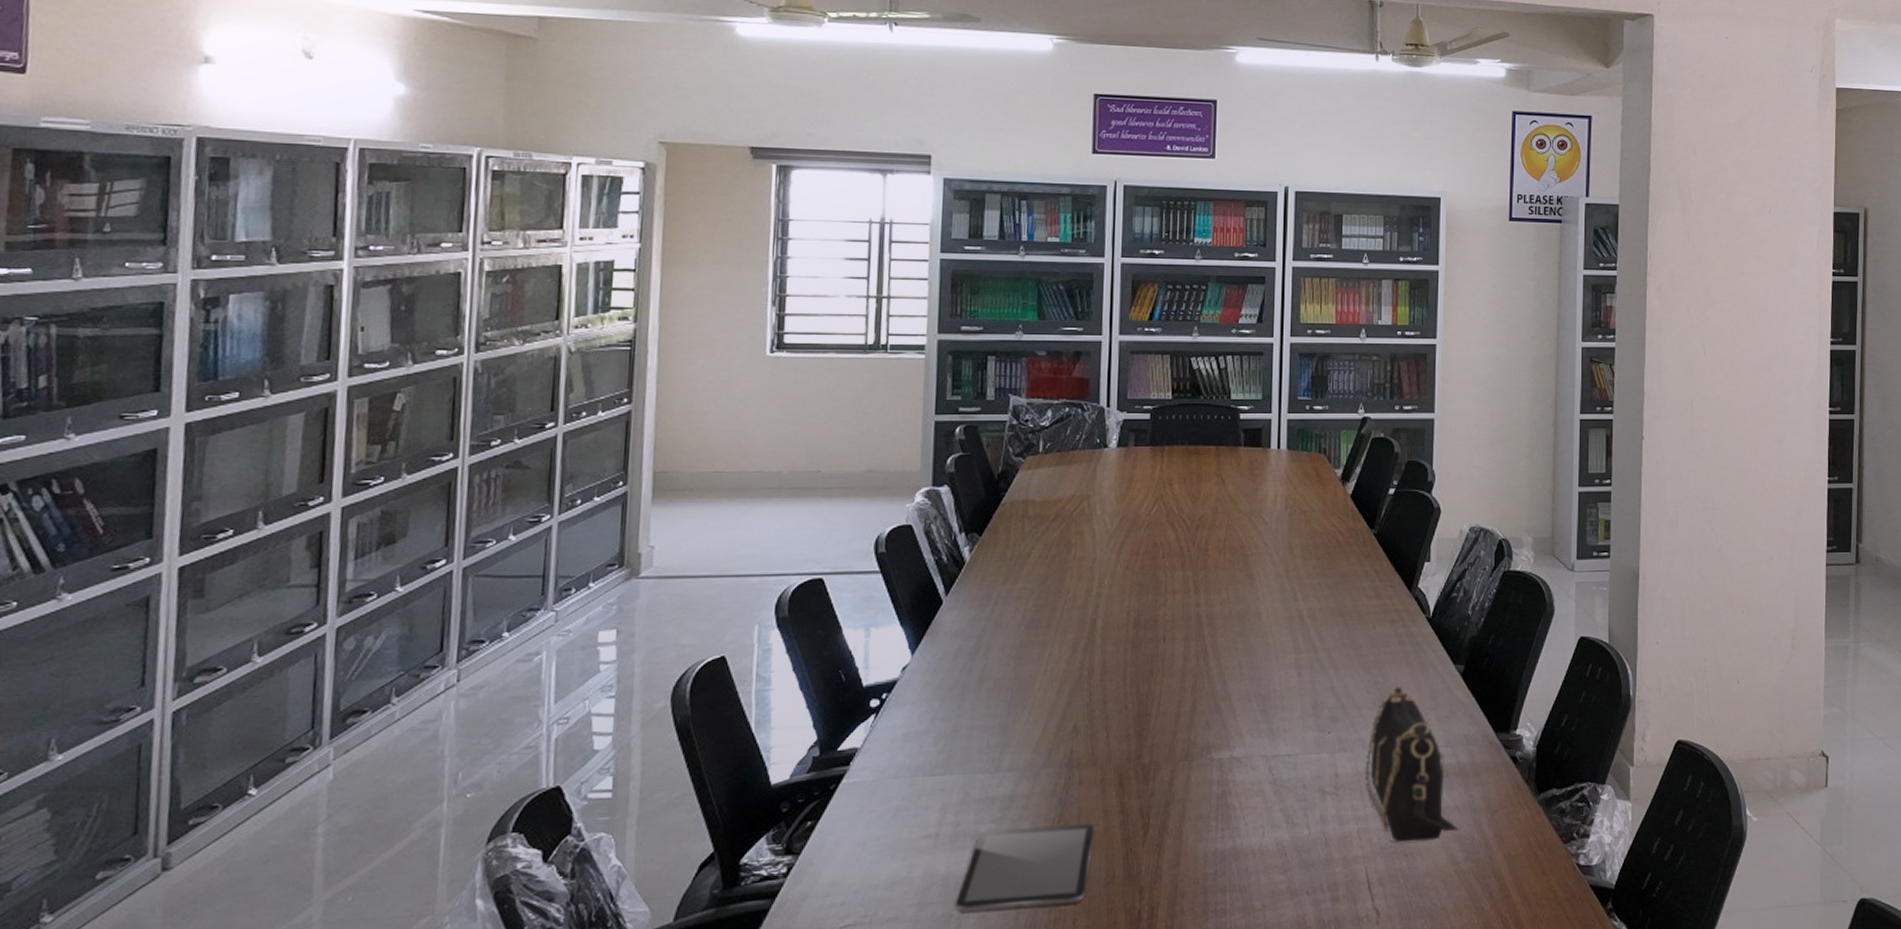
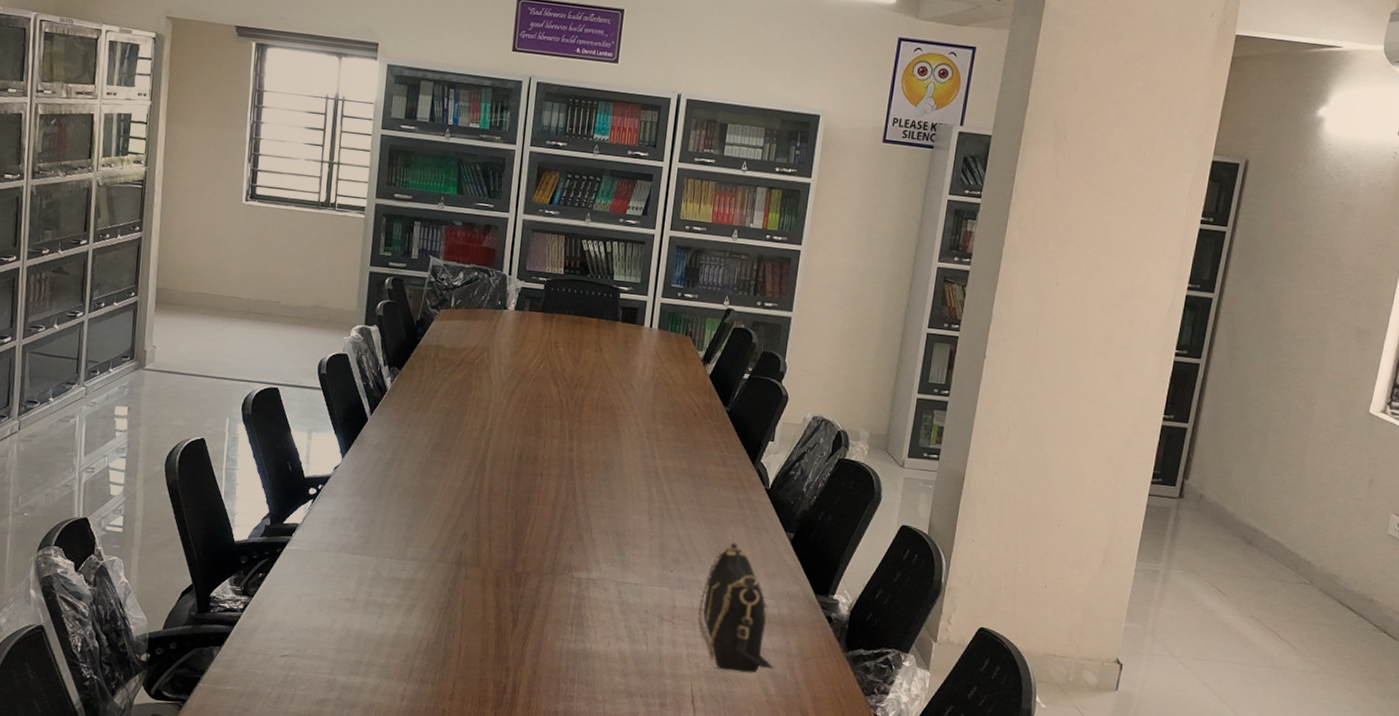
tablet: present [955,823,1095,913] -> none [364,603,475,671]

